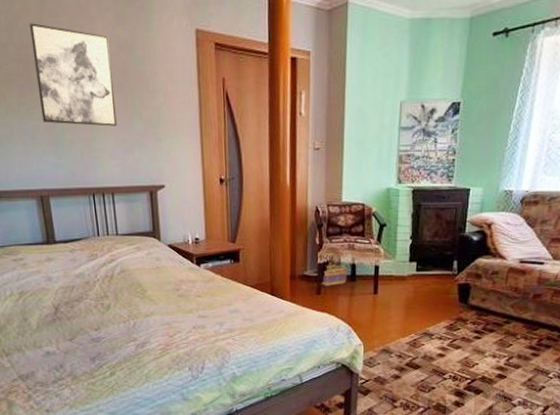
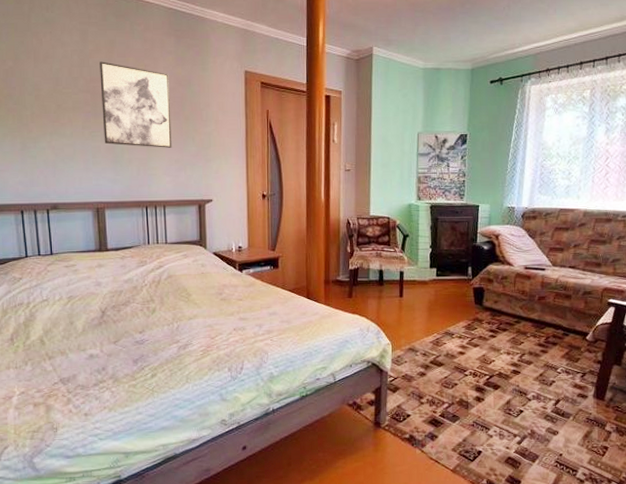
basket: present [320,260,347,287] -> none [351,266,375,291]

